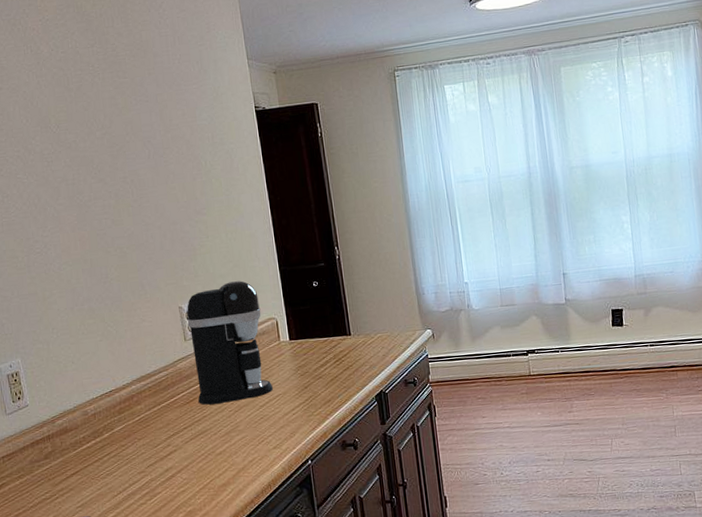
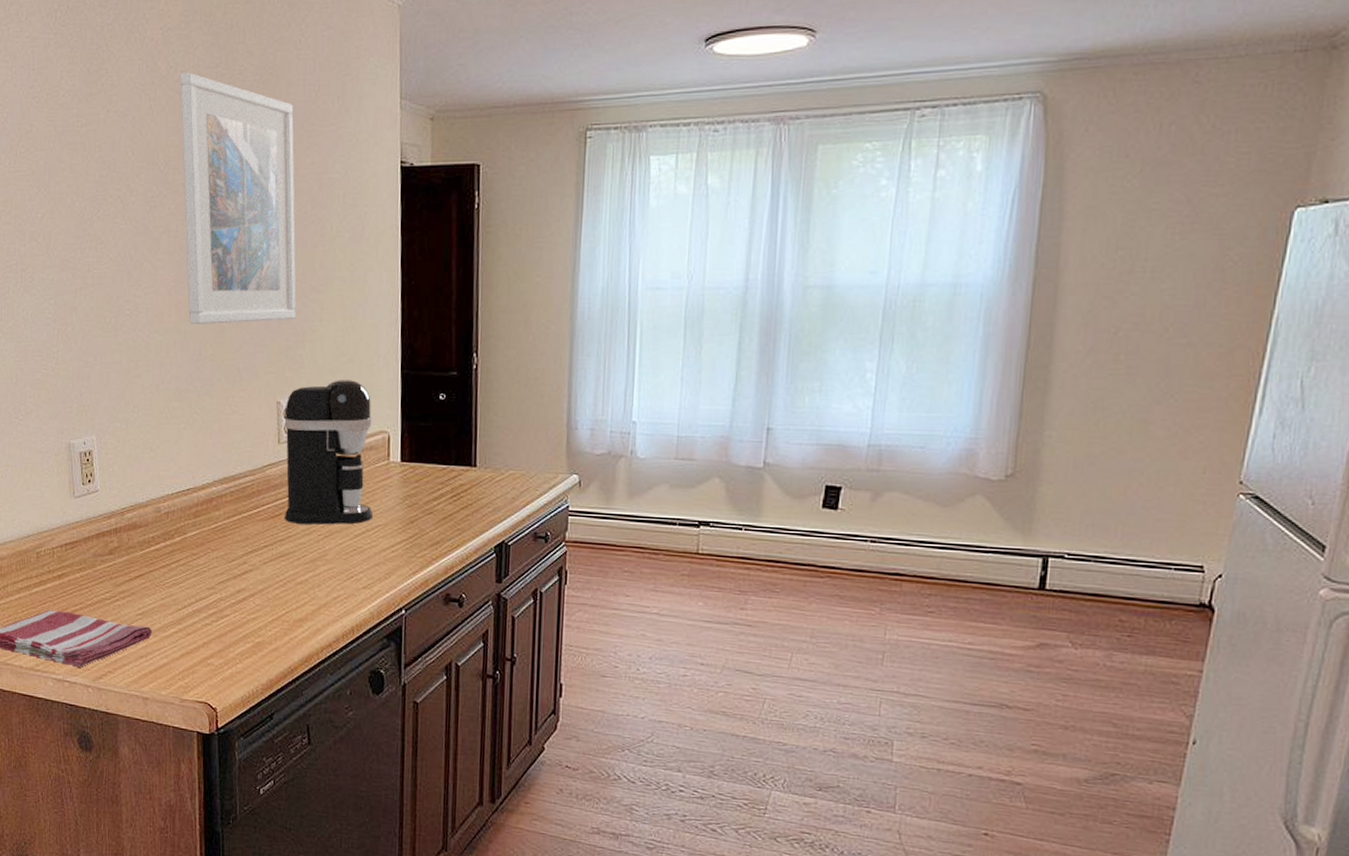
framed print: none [61,52,186,253] -> present [180,72,296,324]

